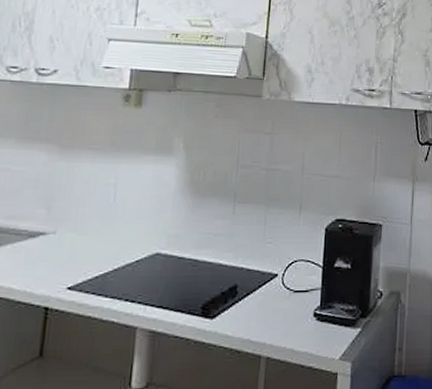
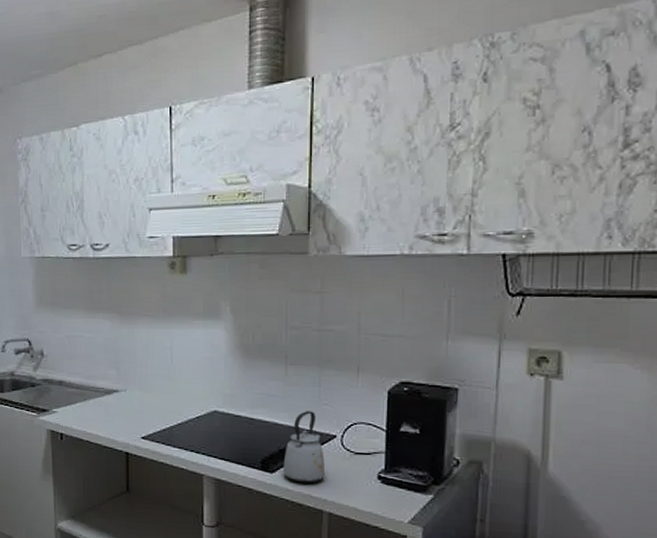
kettle: none [224,250,266,327] -> present [283,411,326,483]

